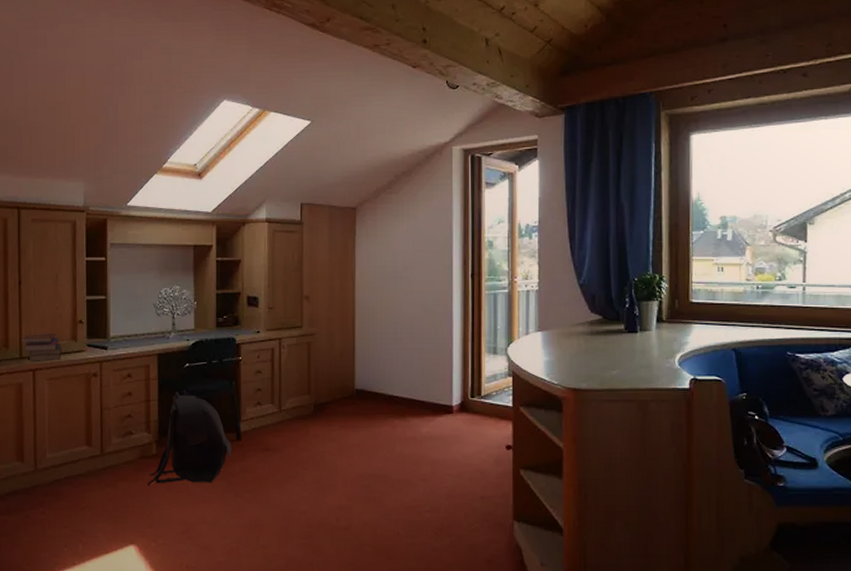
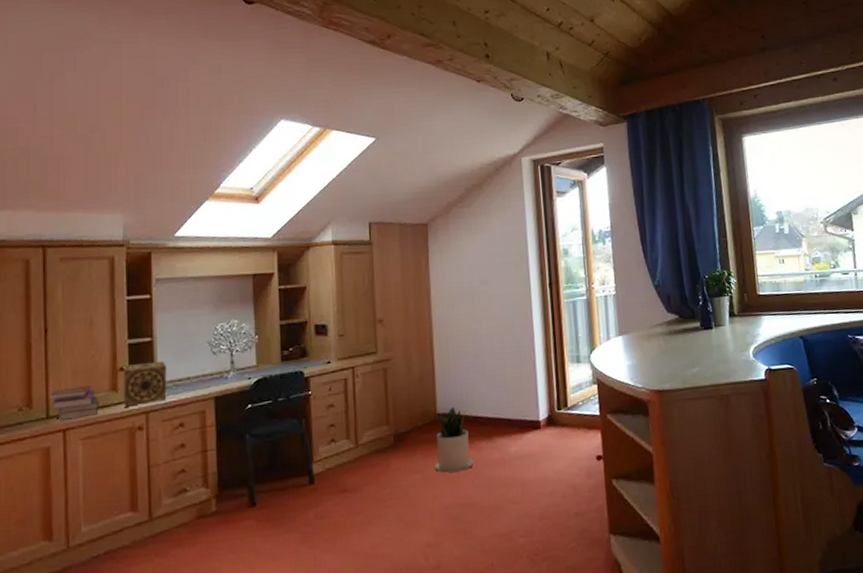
decorative box: none [81,317,118,355] -> present [123,360,167,407]
backpack: present [147,391,232,485] -> none [206,437,304,549]
planter: none [350,384,387,444] -> present [435,406,474,473]

